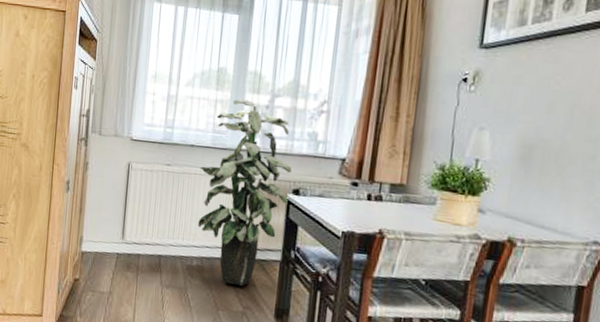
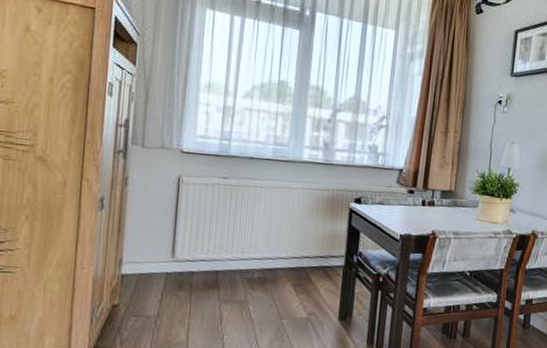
indoor plant: present [198,99,292,286] -> none [259,112,353,293]

